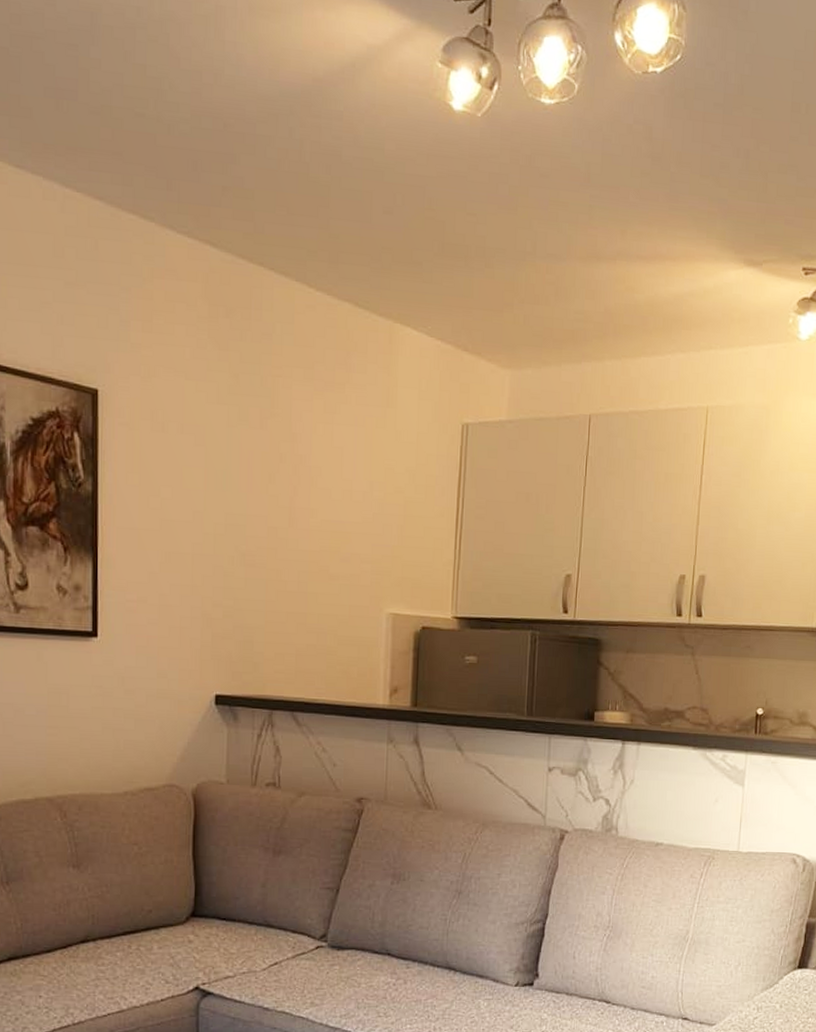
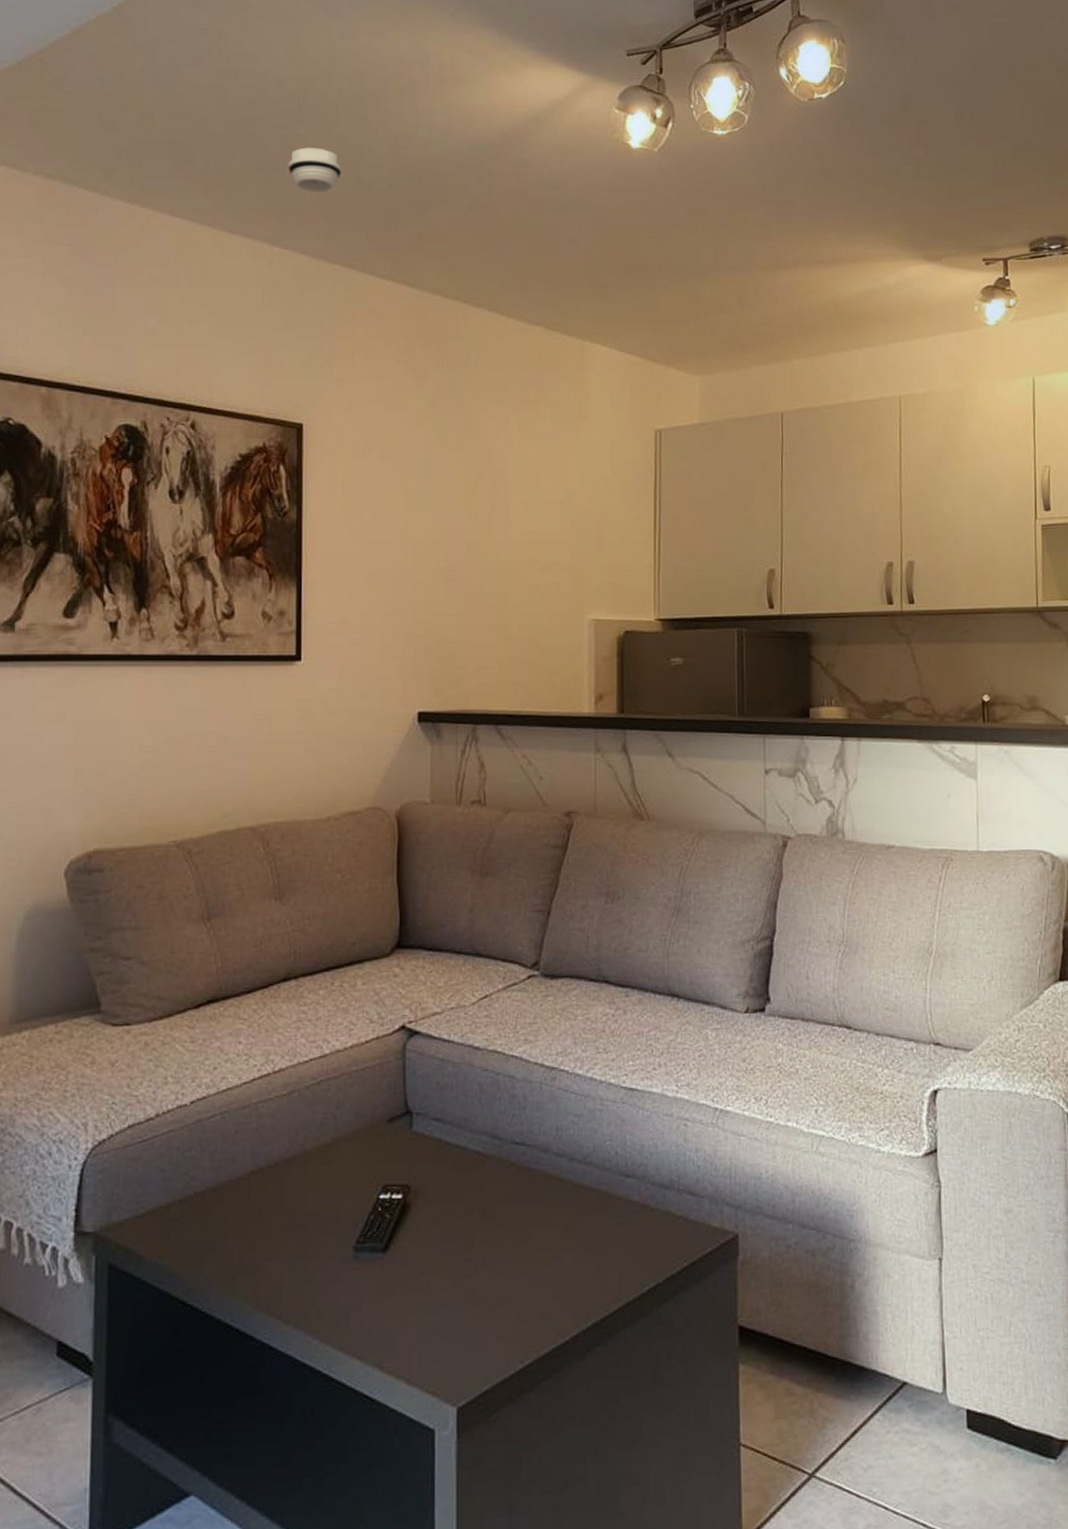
smoke detector: none [79,74,140,130] -> present [287,147,342,193]

